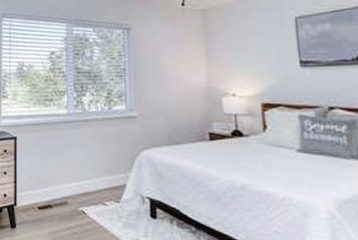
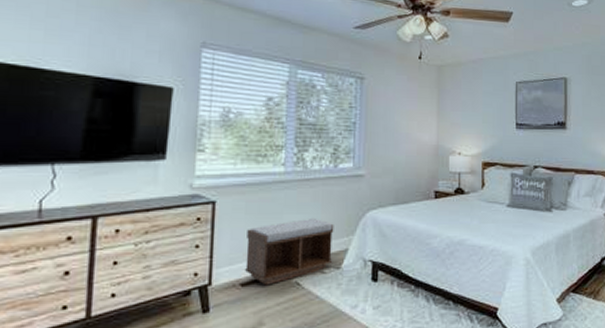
bench: none [40,154,113,211] -> present [244,217,334,286]

